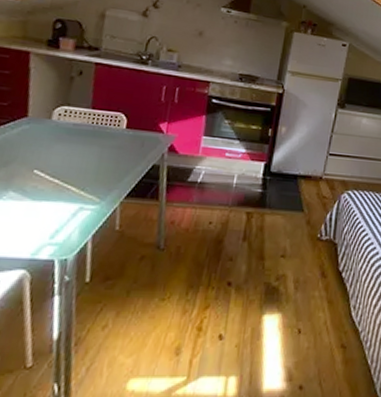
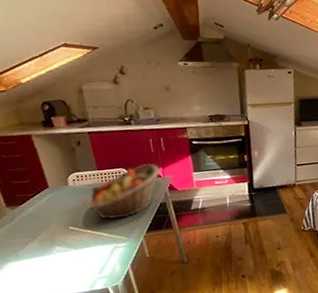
fruit basket: none [63,114,164,174] -> present [86,164,160,220]

